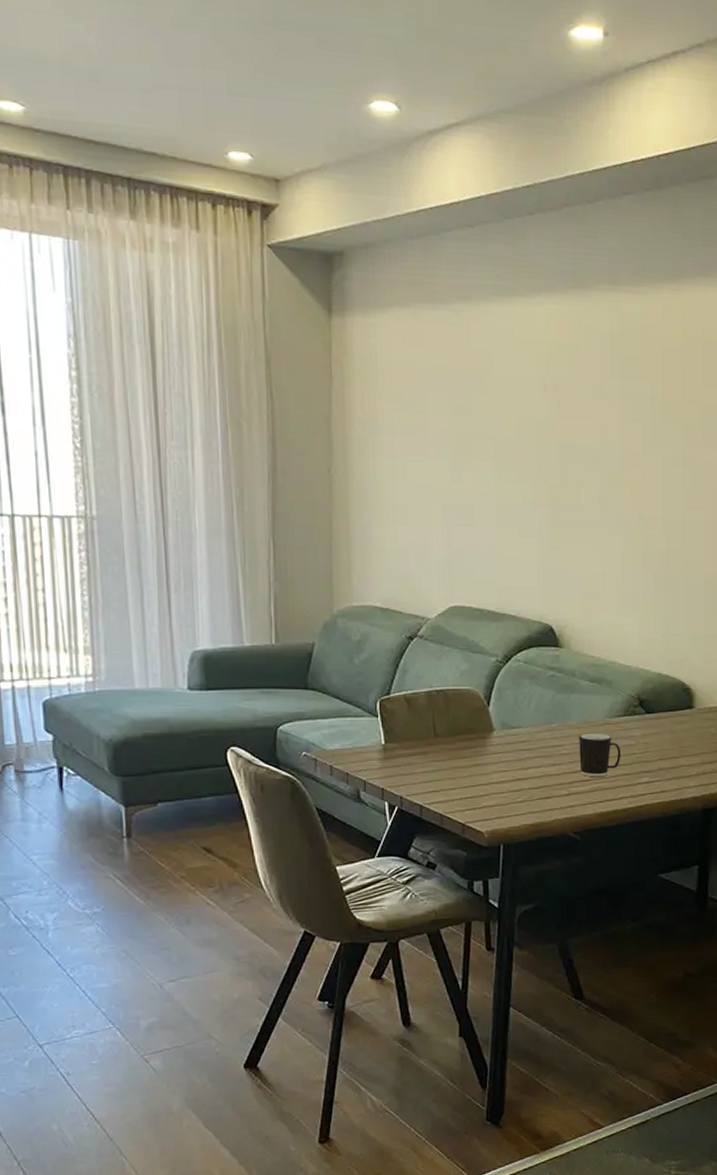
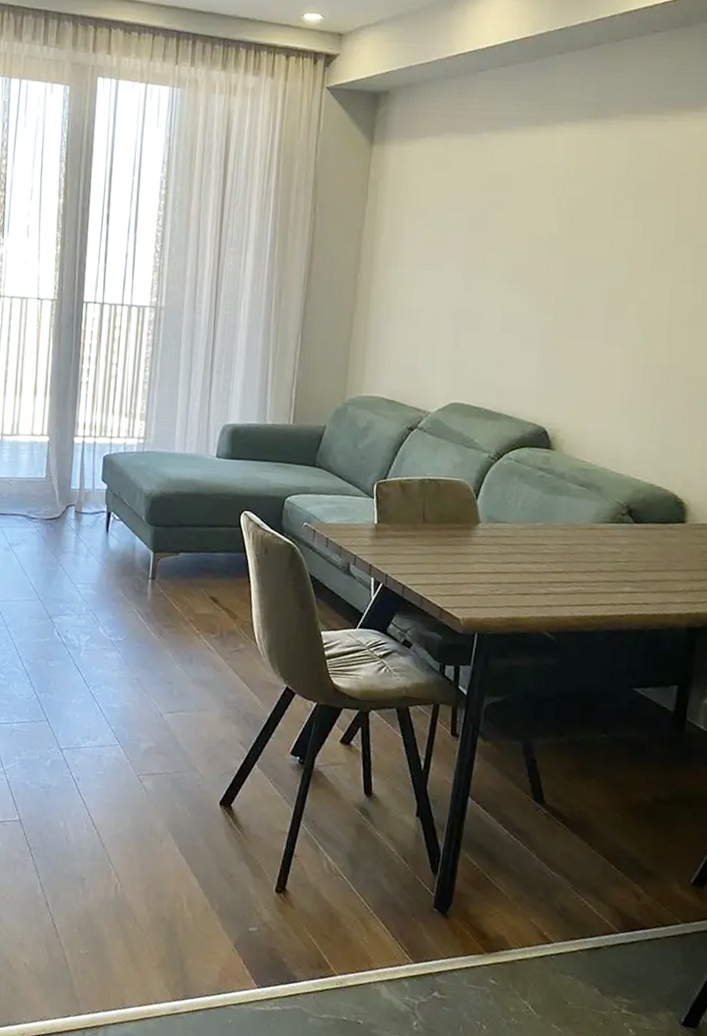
mug: present [579,733,621,778] -> none [561,535,605,581]

